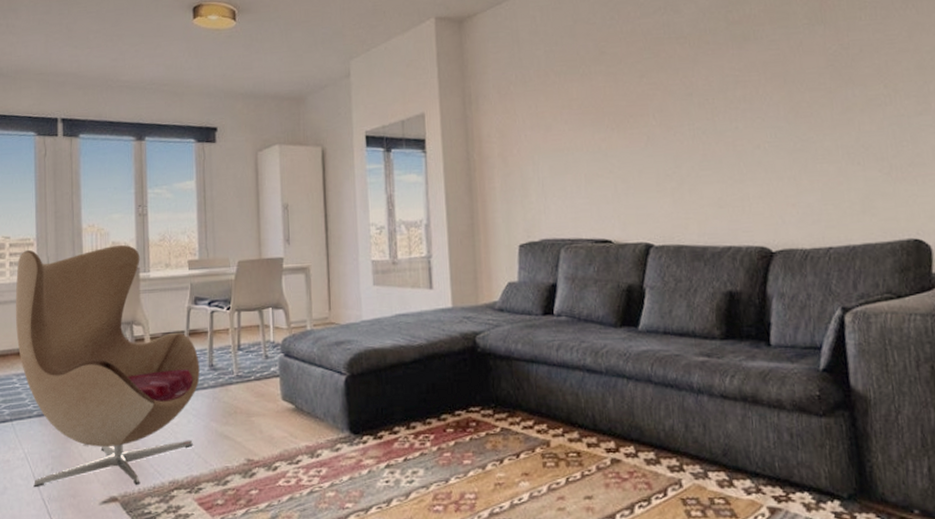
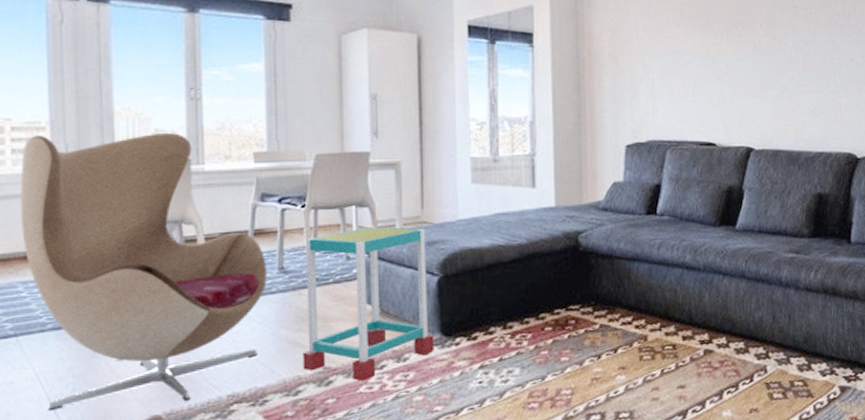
side table: none [230,327,344,475] -> present [302,226,434,381]

